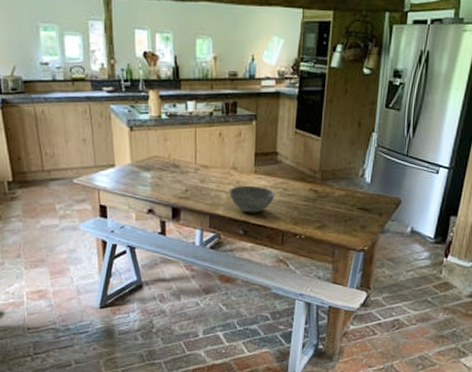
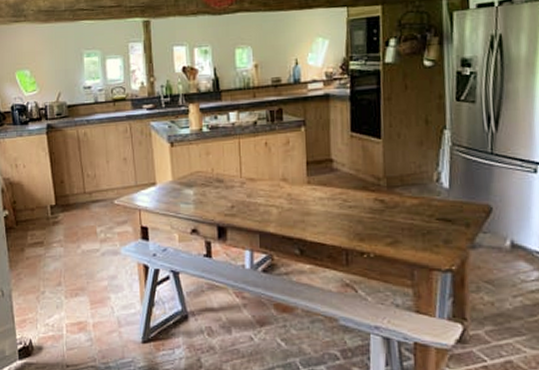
bowl: present [229,185,275,213] -> none [279,198,334,230]

